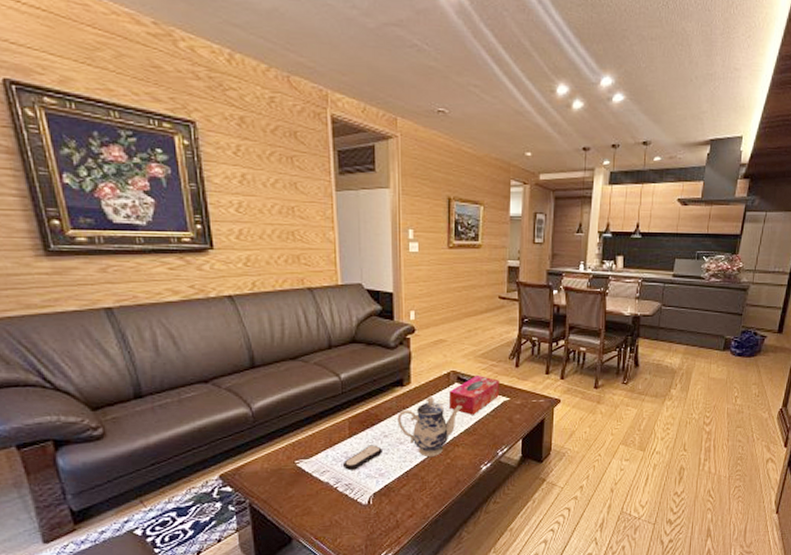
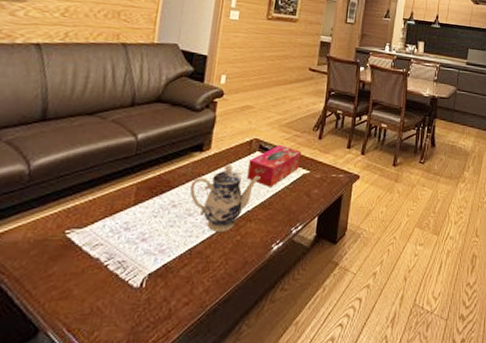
remote control: present [342,445,382,470] -> none [119,215,168,244]

